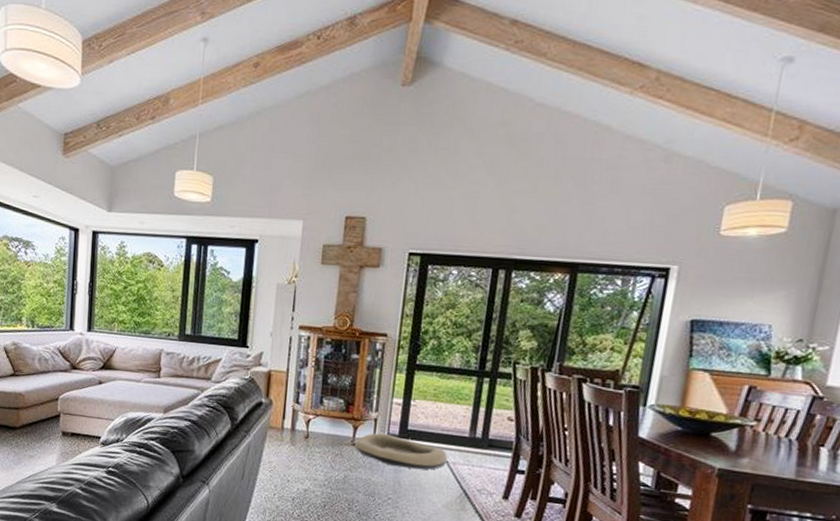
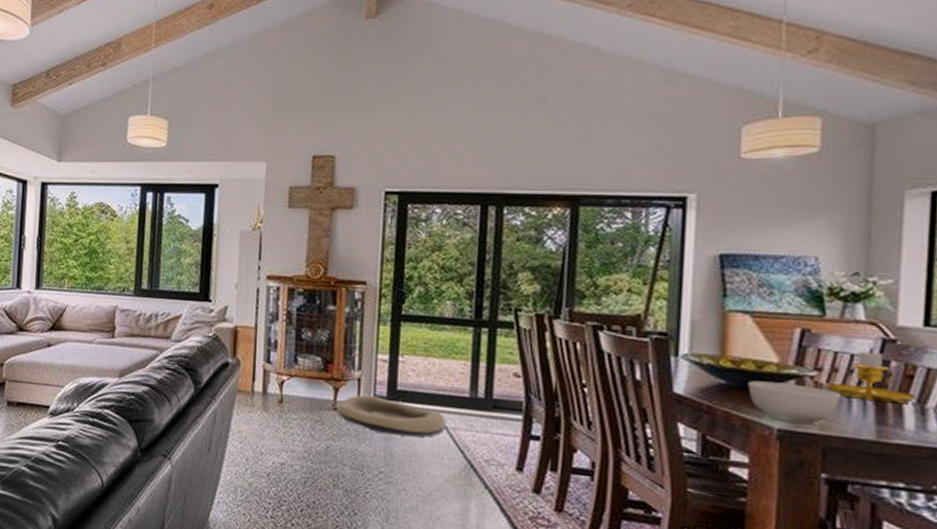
bowl: none [699,428,773,466] -> present [748,380,842,425]
candlestick: none [760,403,833,451] -> present [824,347,918,405]

